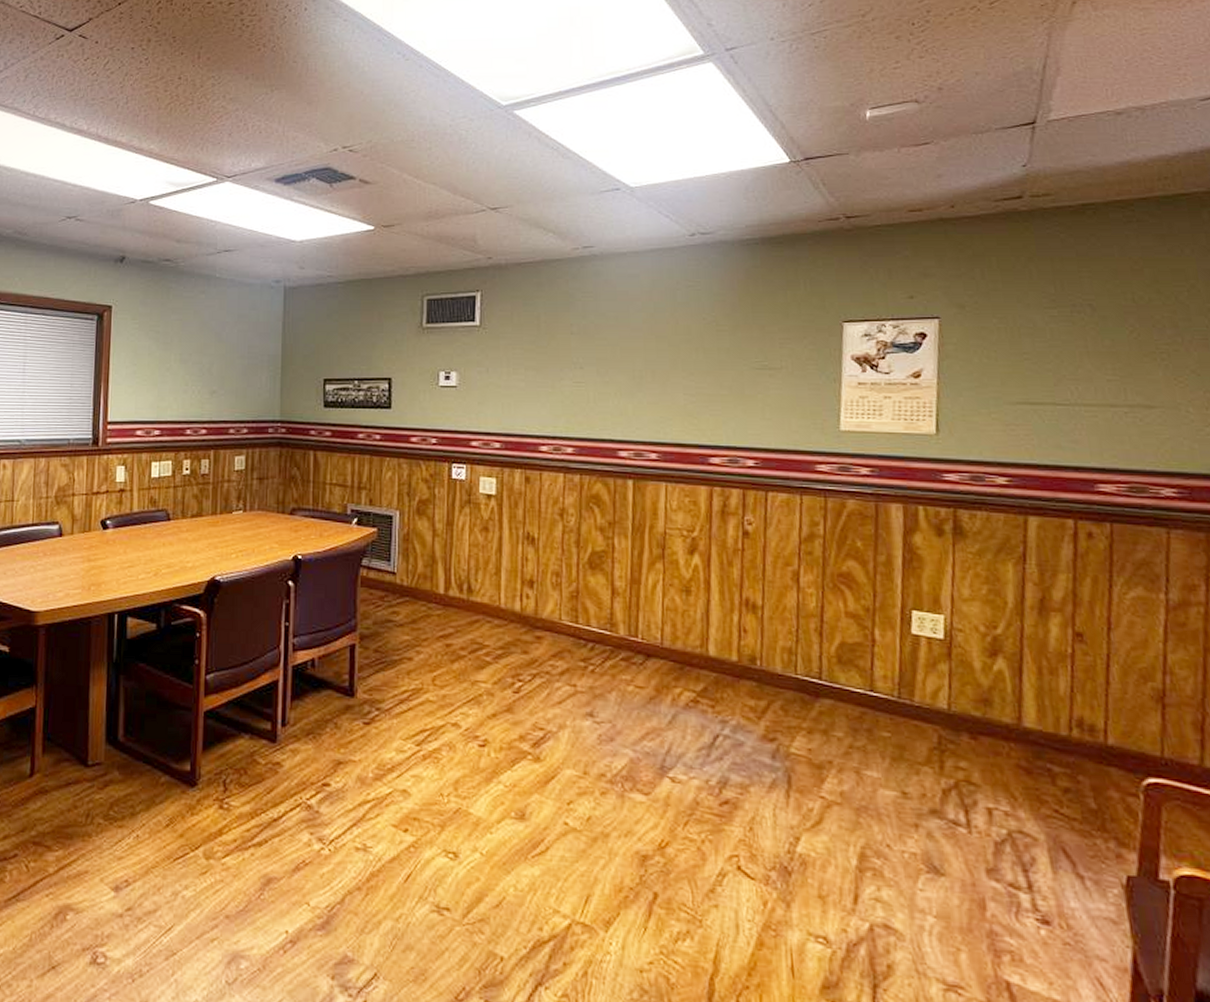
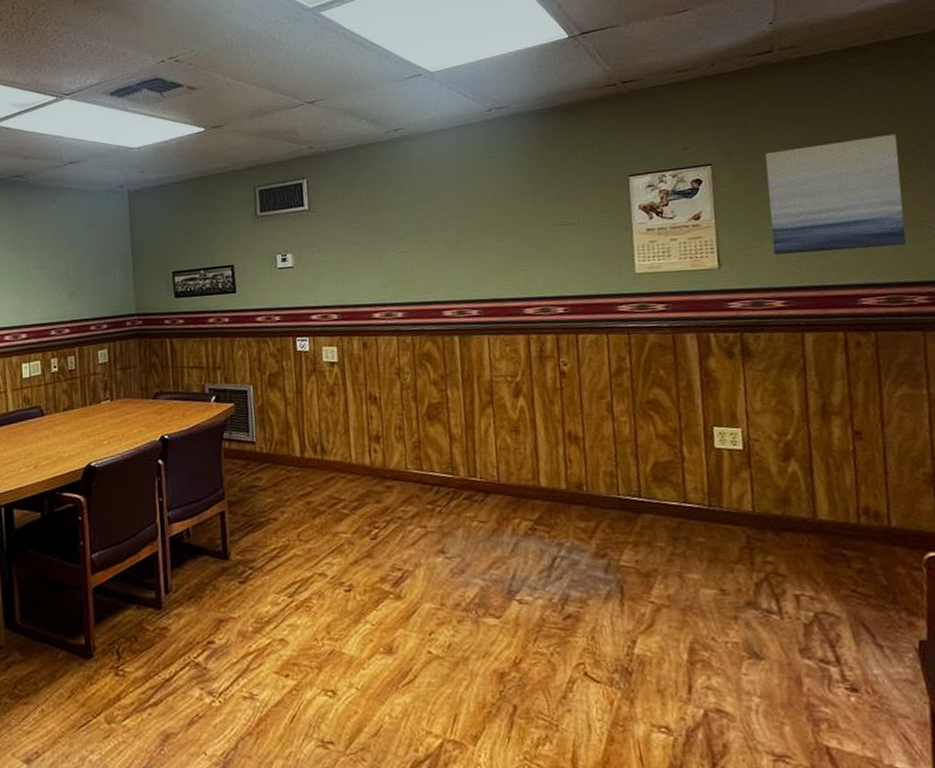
wall art: none [1001,302,1159,429] -> present [765,134,906,255]

